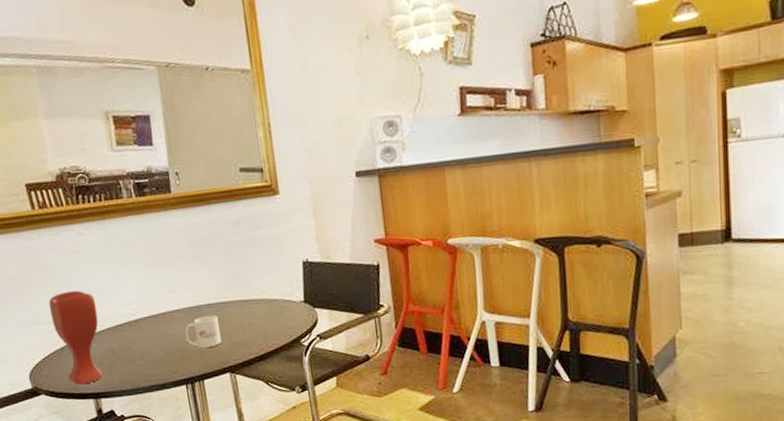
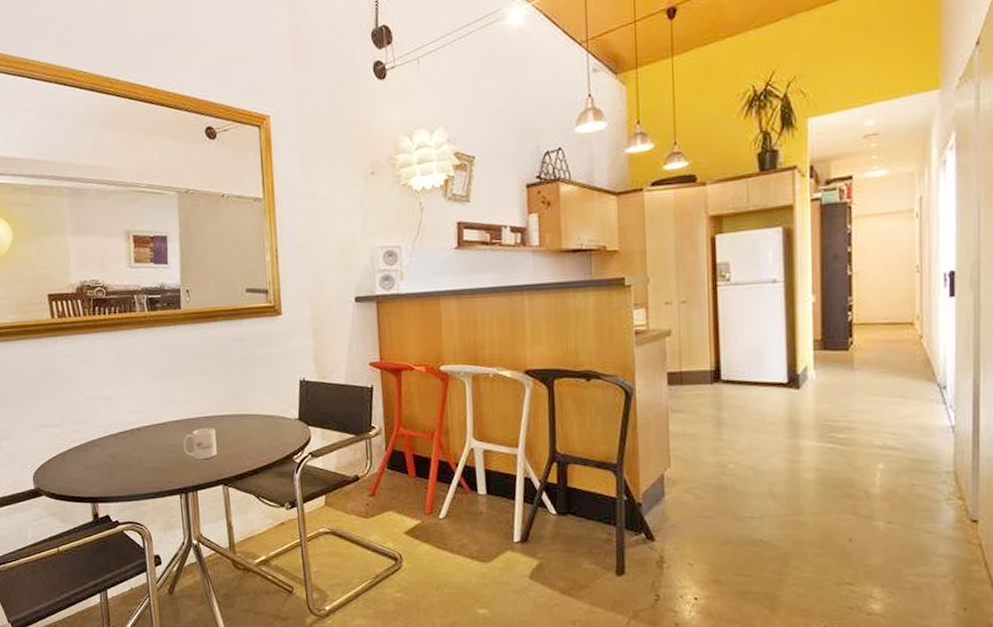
vase: present [49,290,103,385] -> none [58,396,103,488]

